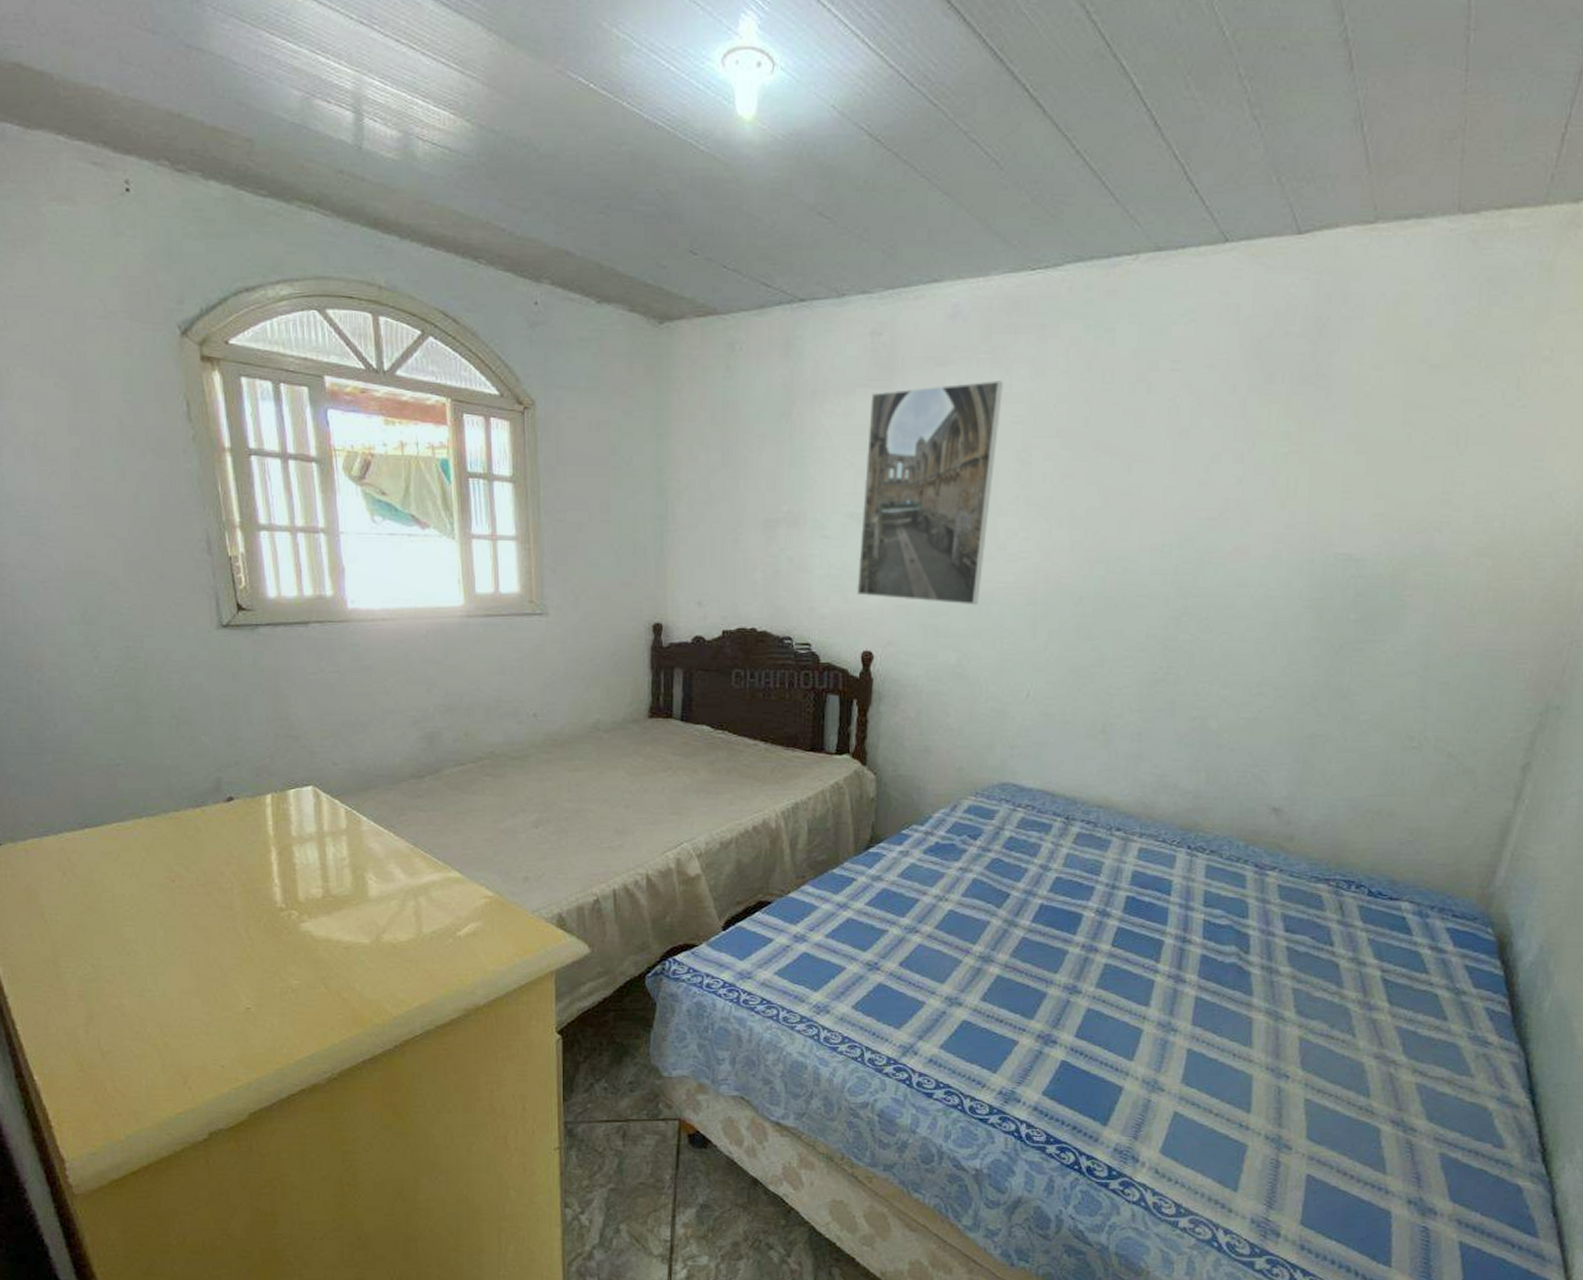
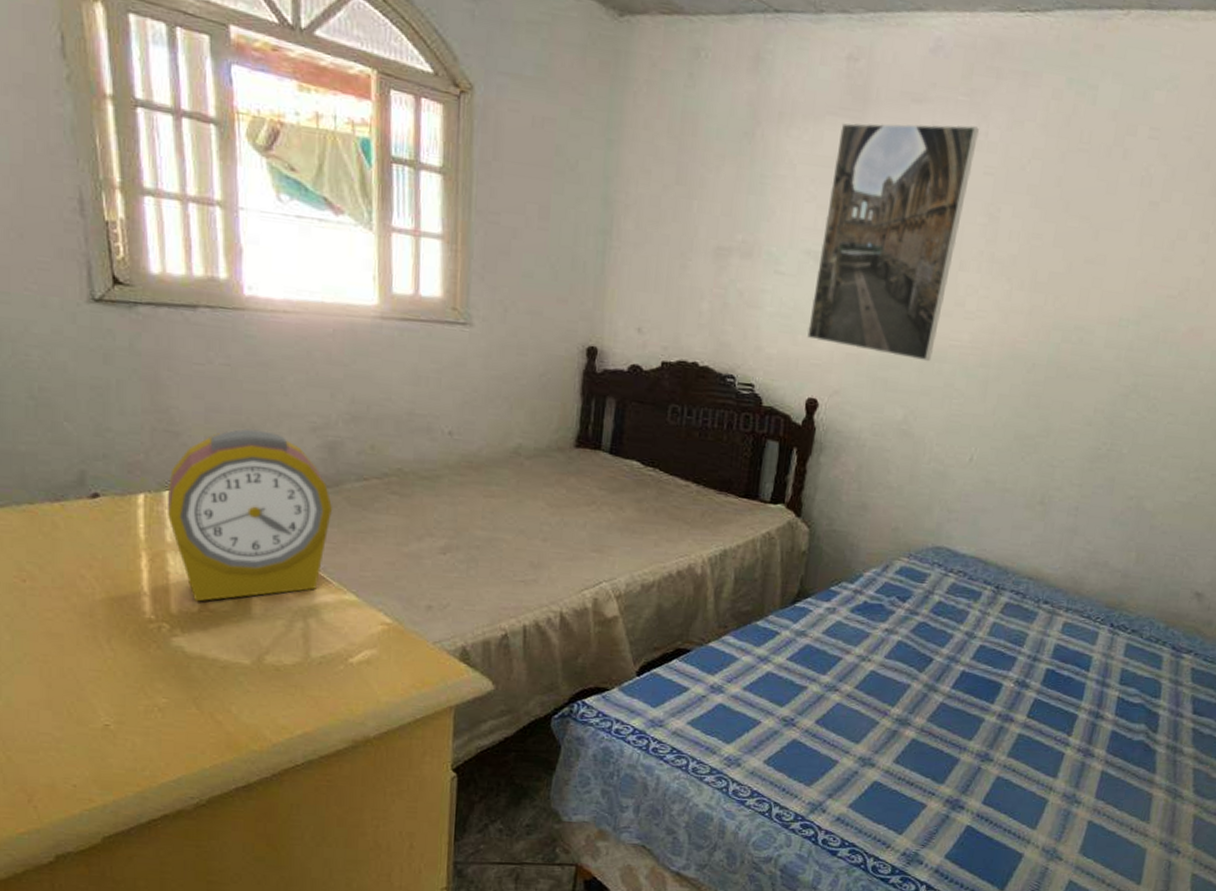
alarm clock: none [290,727,434,889] -> present [167,428,332,602]

